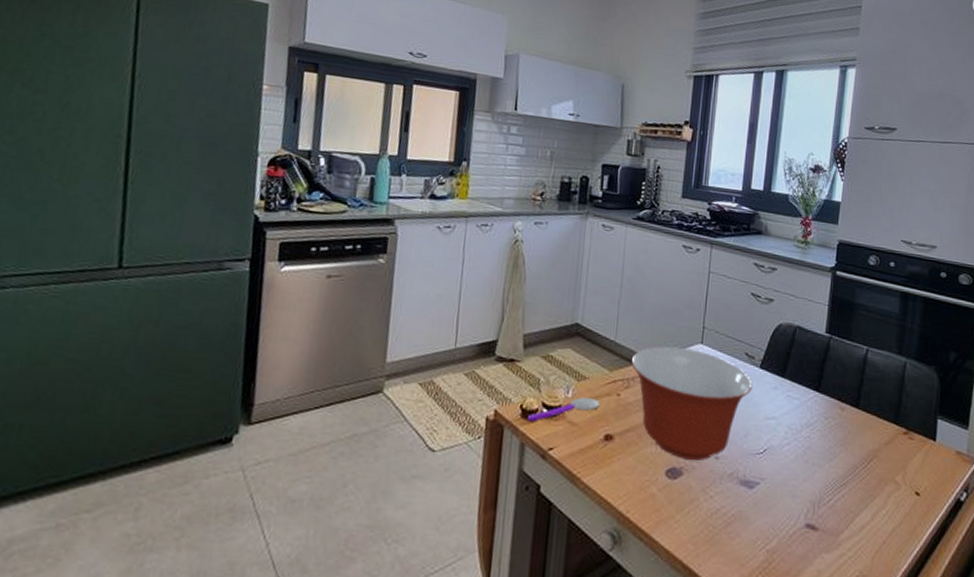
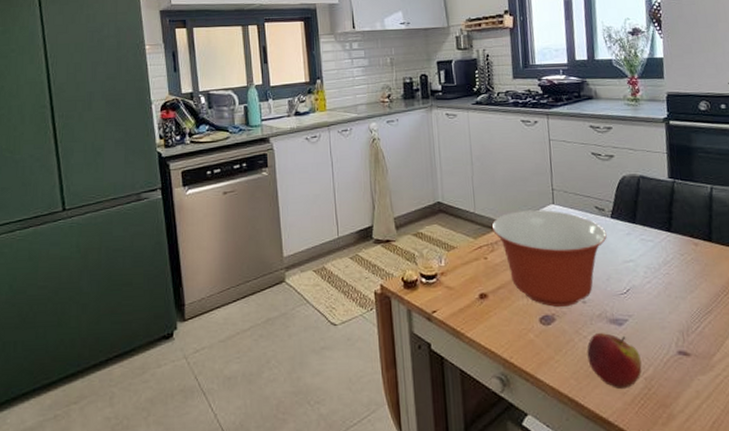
spoon: present [527,397,599,422] -> none [409,264,470,291]
apple: none [710,494,766,561] -> present [587,333,642,390]

